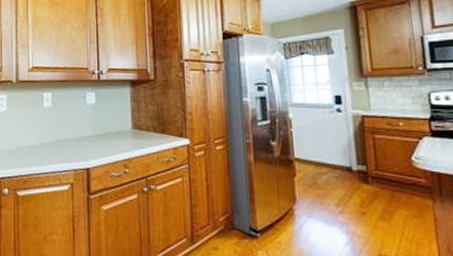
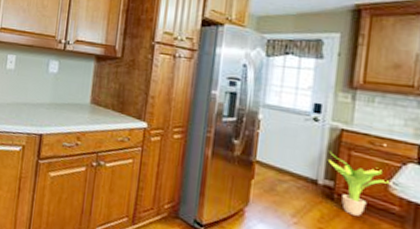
potted plant: none [357,139,415,194] -> present [329,152,392,216]

